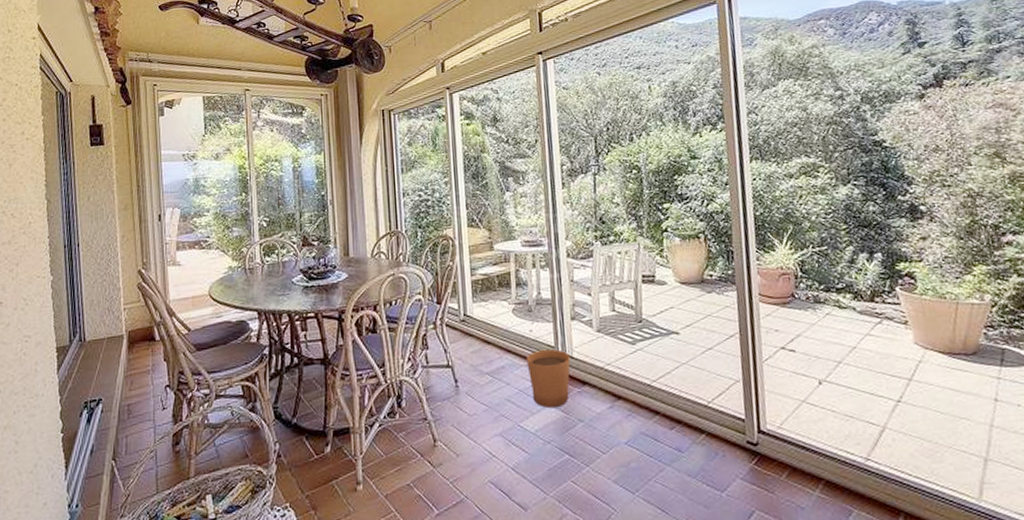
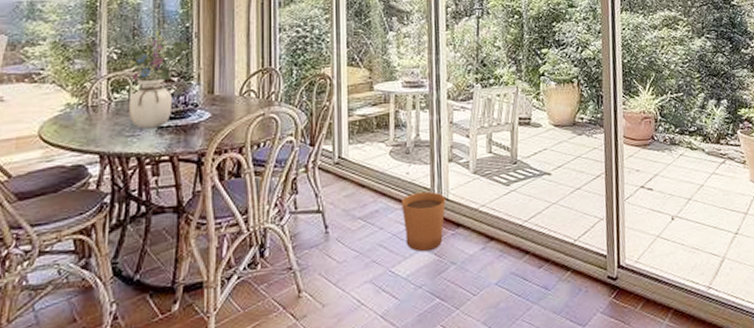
bouquet: none [277,199,326,289] -> present [129,30,189,129]

